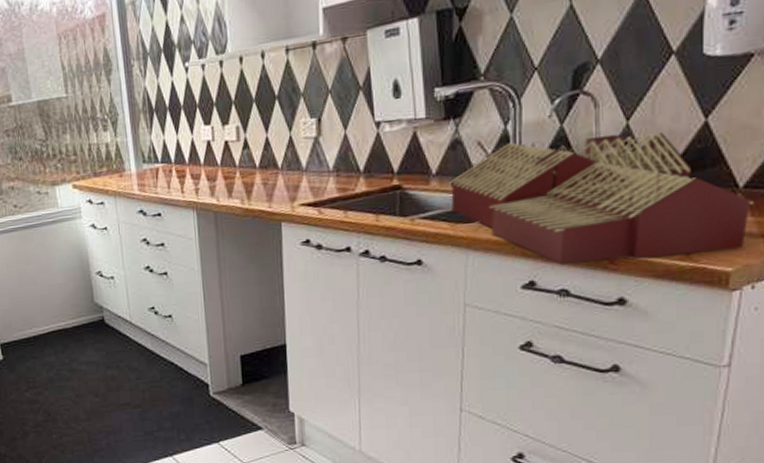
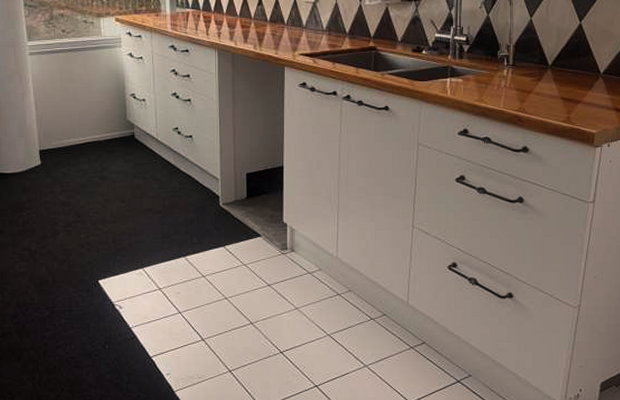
architectural model: present [449,132,753,265] -> none [410,23,609,119]

